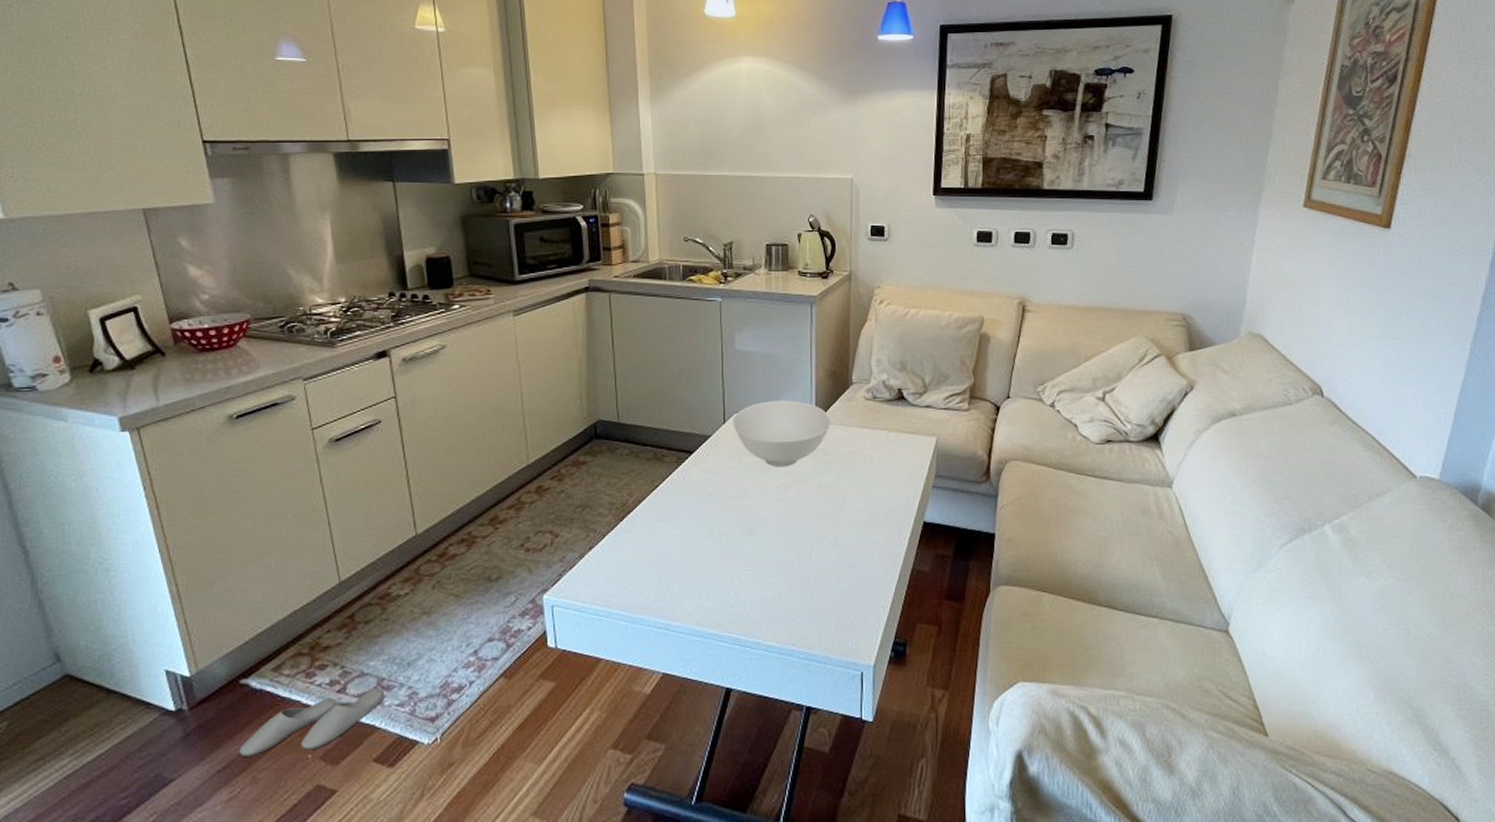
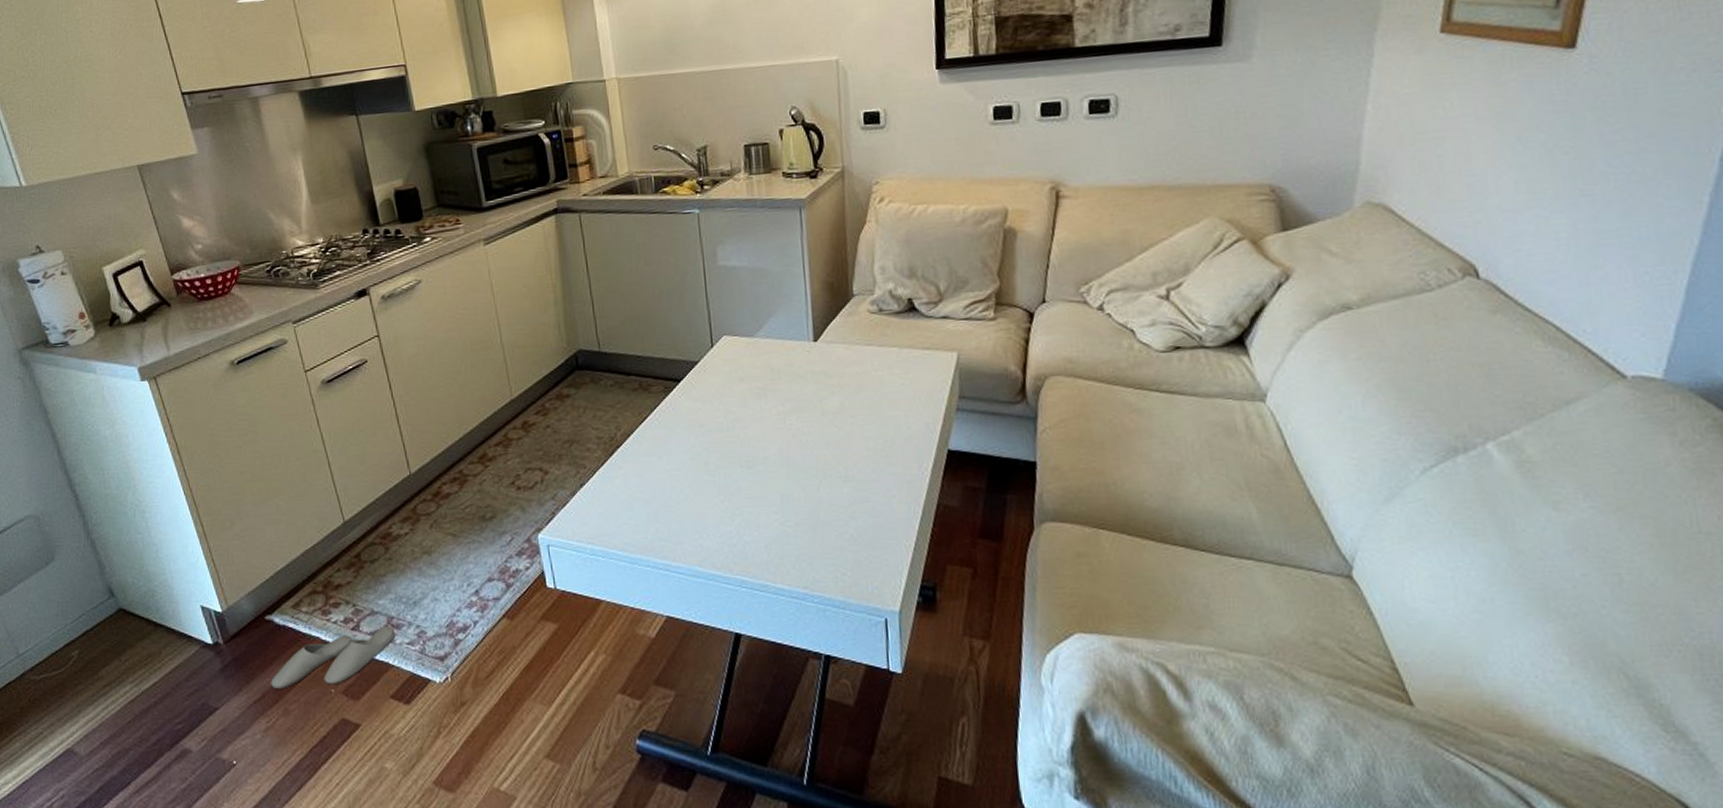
bowl: present [732,399,831,467] -> none [720,318,832,393]

